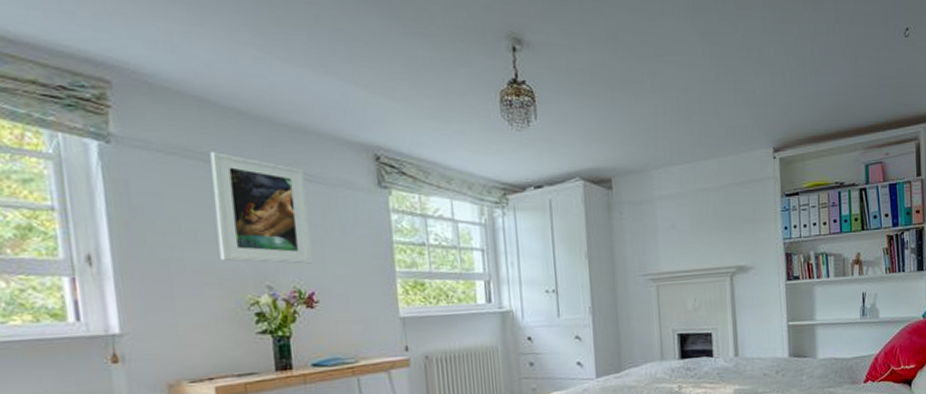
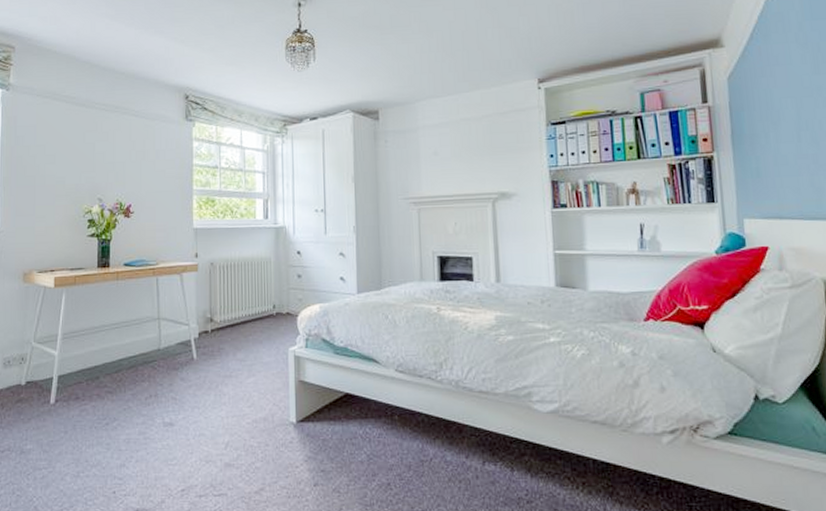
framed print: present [210,151,313,264] -> none [69,94,133,182]

